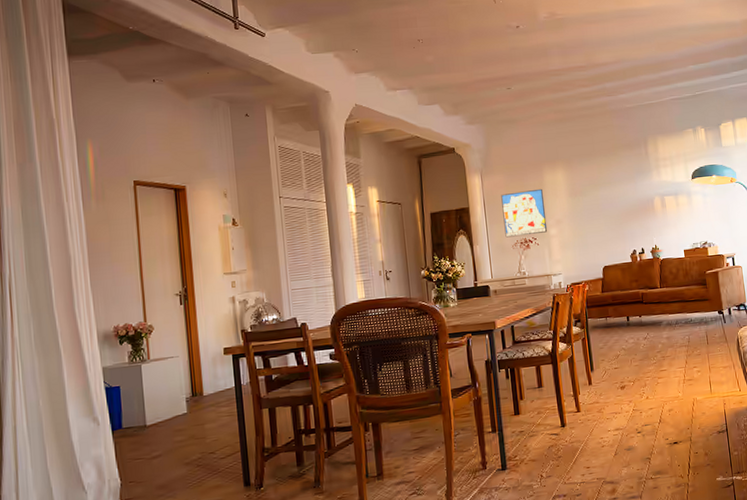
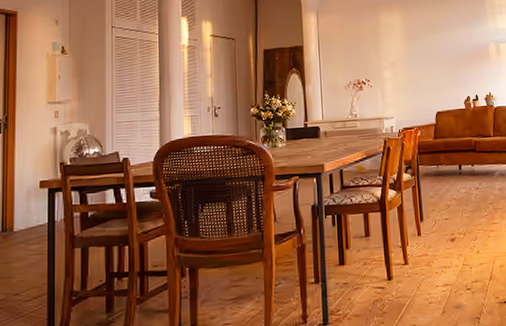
wall art: present [501,188,548,238] -> none [336,30,382,78]

